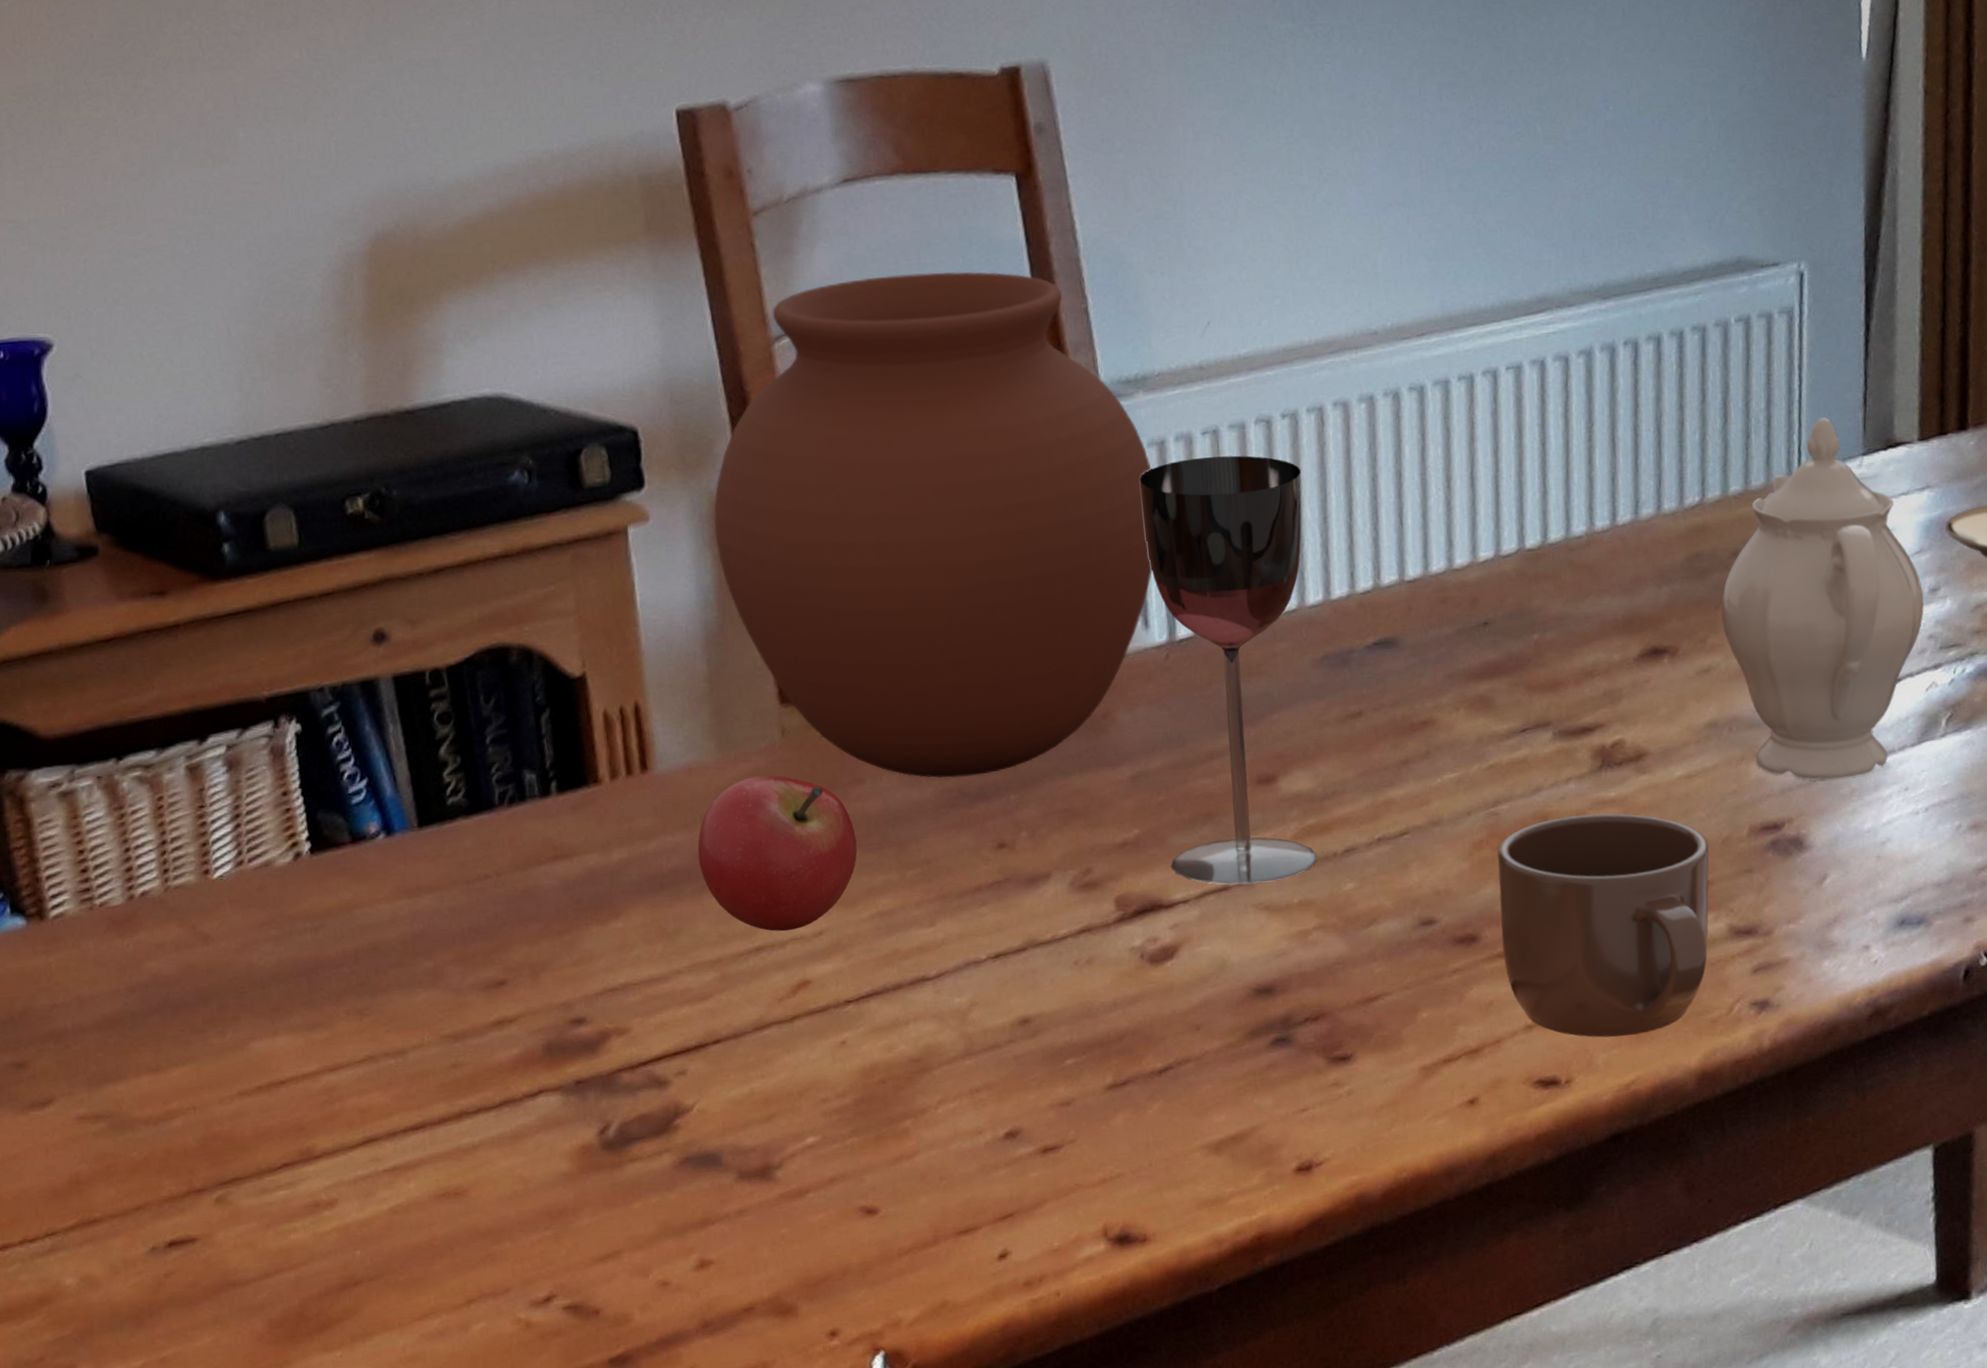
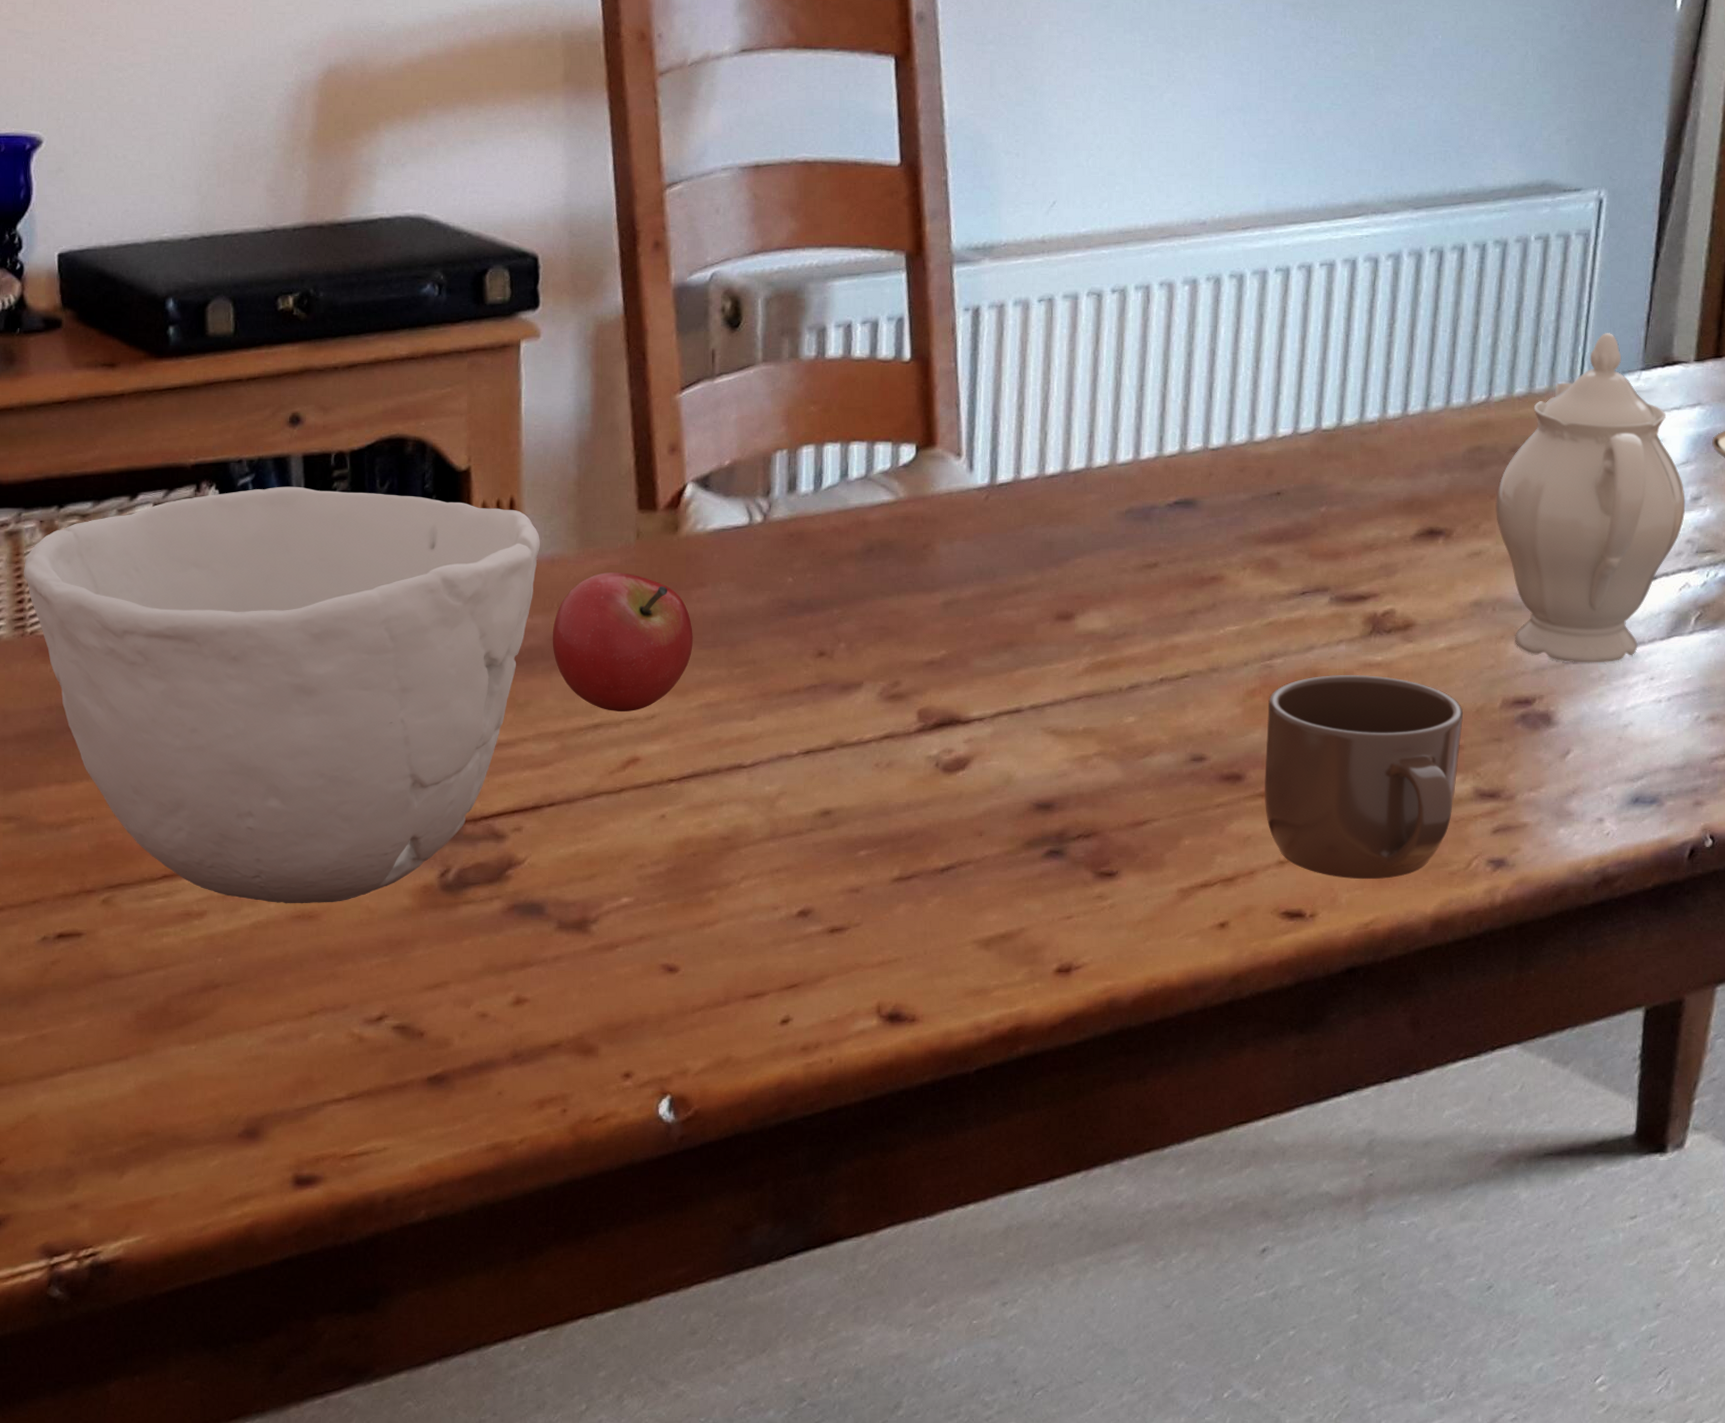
bowl: none [84,710,674,1183] -> present [24,486,540,904]
vase: present [713,272,1153,779] -> none [596,138,990,589]
wineglass: present [1139,455,1317,885] -> none [971,322,1125,709]

